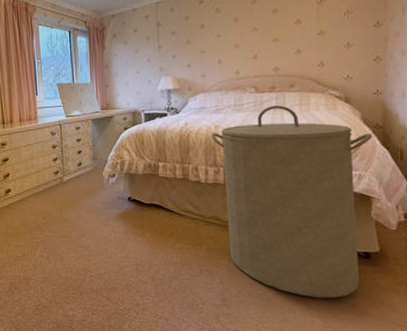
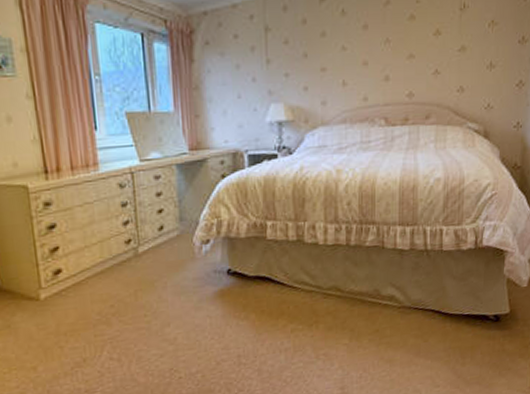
laundry hamper: present [211,105,372,298] -> none [332,142,510,373]

